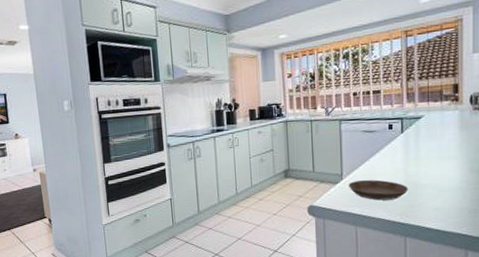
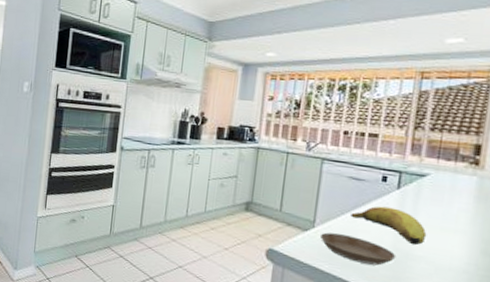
fruit: none [369,149,429,177] -> present [351,206,427,246]

